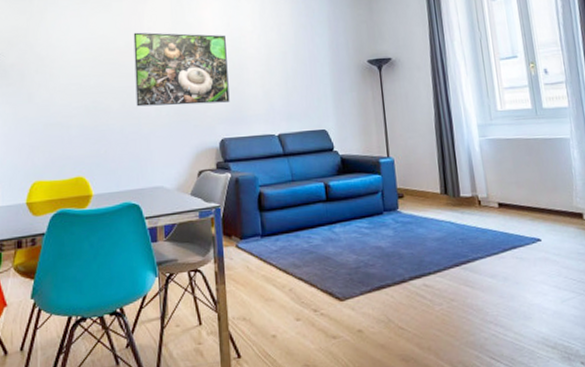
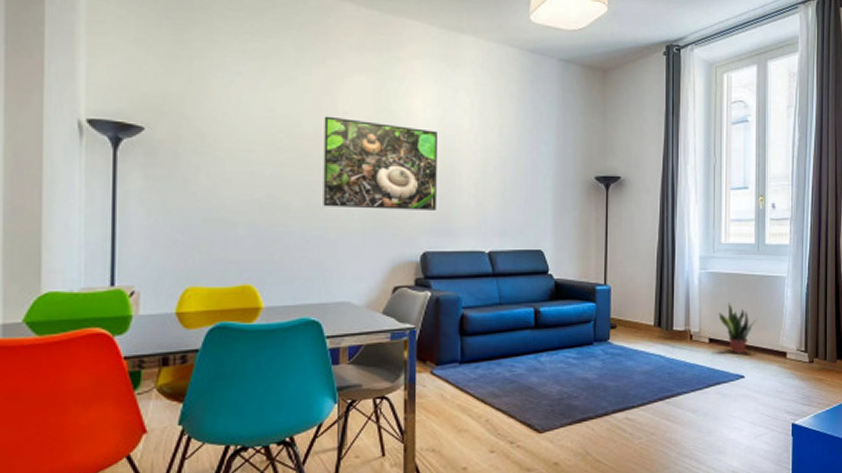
potted plant: none [504,167,547,218] -> present [718,302,758,355]

